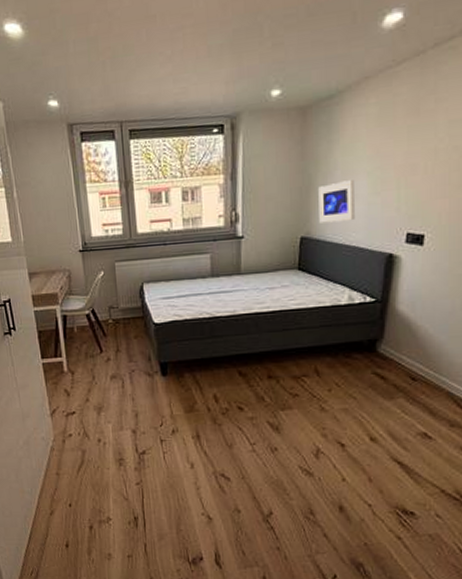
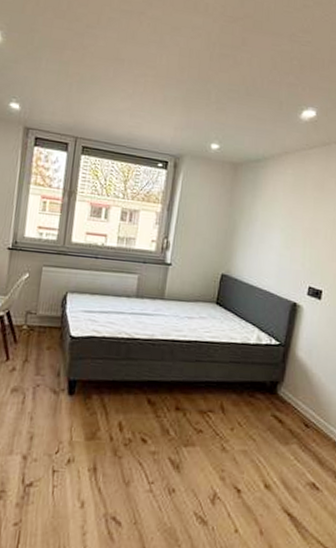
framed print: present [318,180,355,224] -> none [239,231,270,268]

